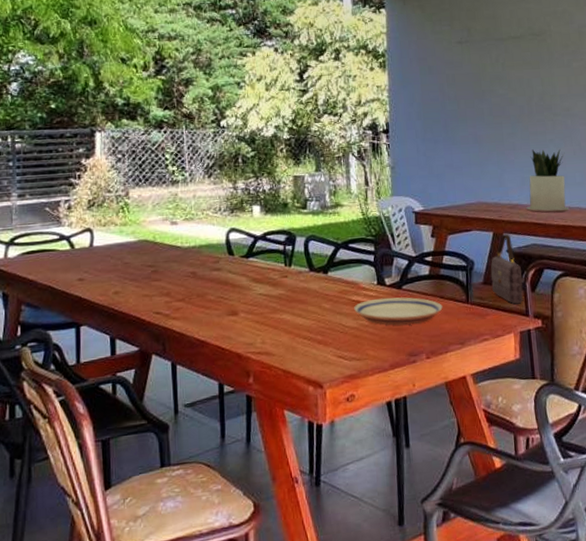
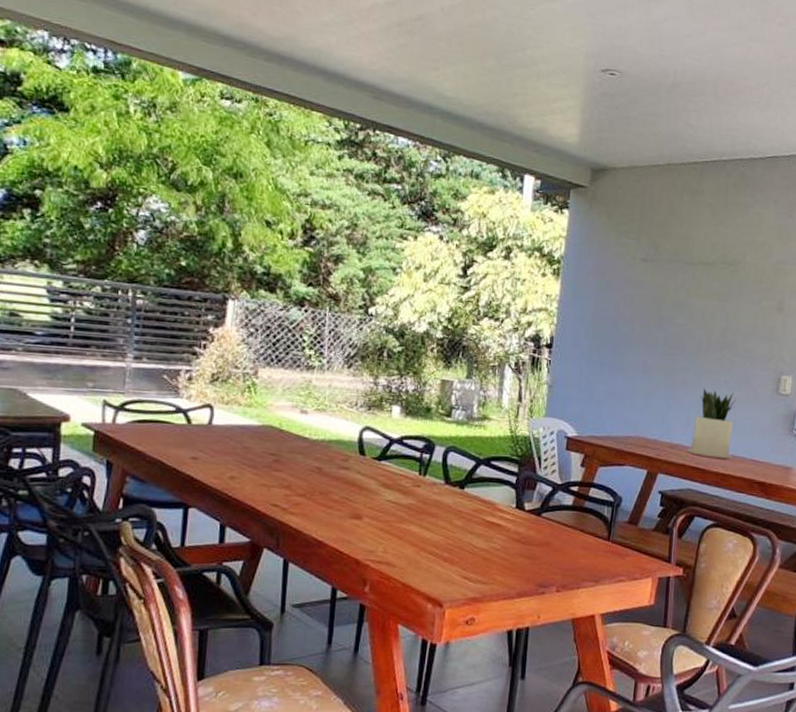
plate: present [354,297,443,325] -> none [487,522,582,554]
handbag: present [490,234,523,305] -> none [636,474,671,549]

